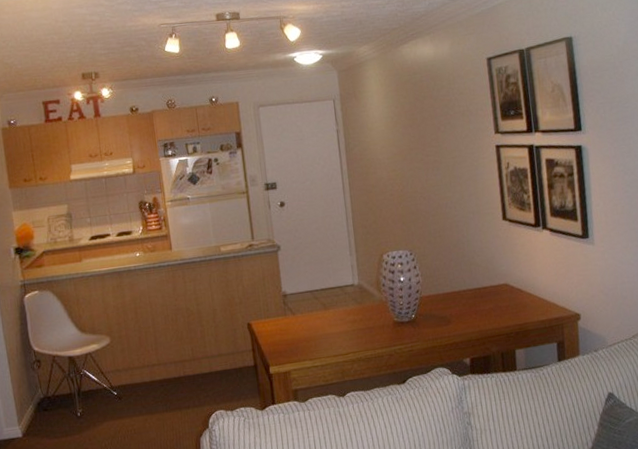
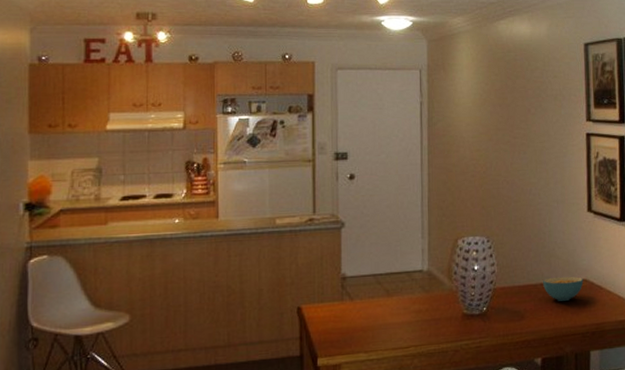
cereal bowl: none [465,282,504,306] -> present [543,276,584,301]

